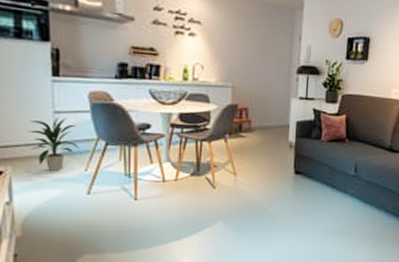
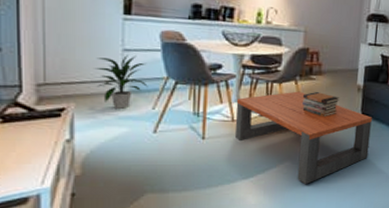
coffee table: none [166,149,306,246] -> present [234,91,372,185]
book stack: none [232,150,270,176] -> present [301,92,339,118]

